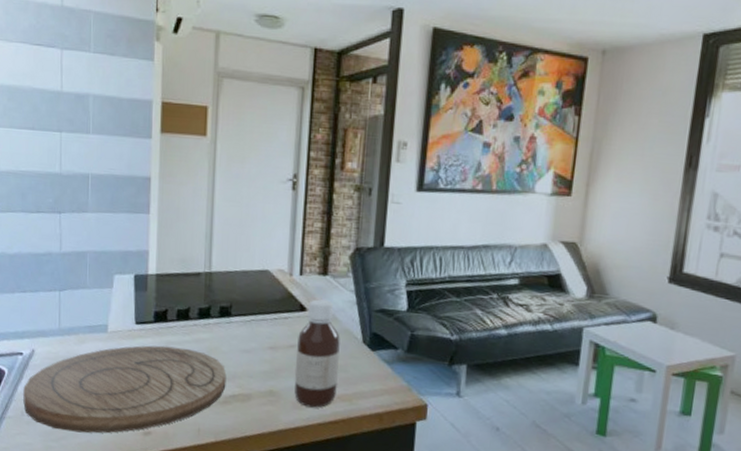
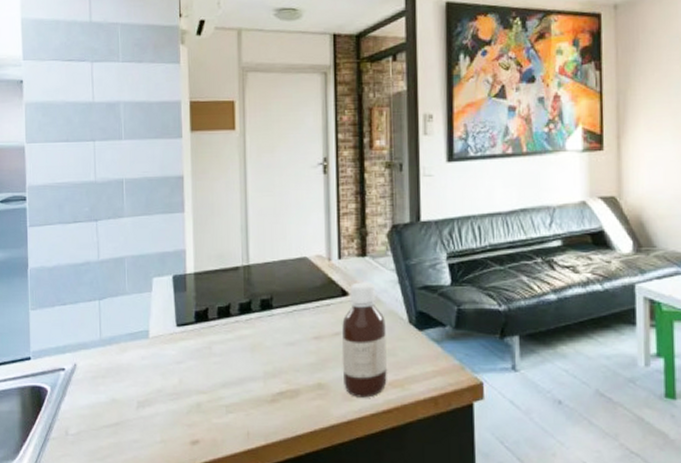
cutting board: present [23,345,227,434] -> none [67,346,273,448]

